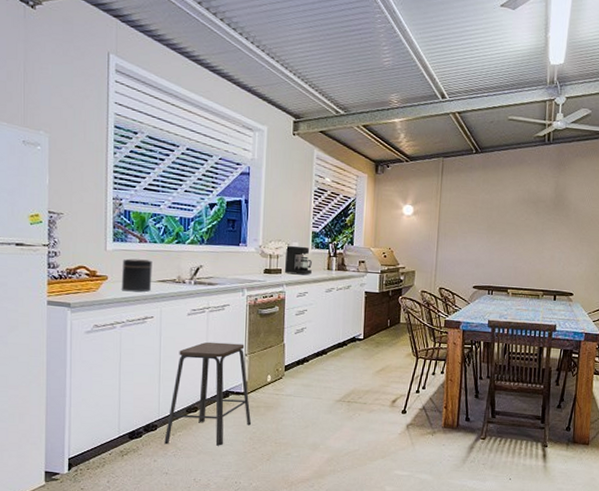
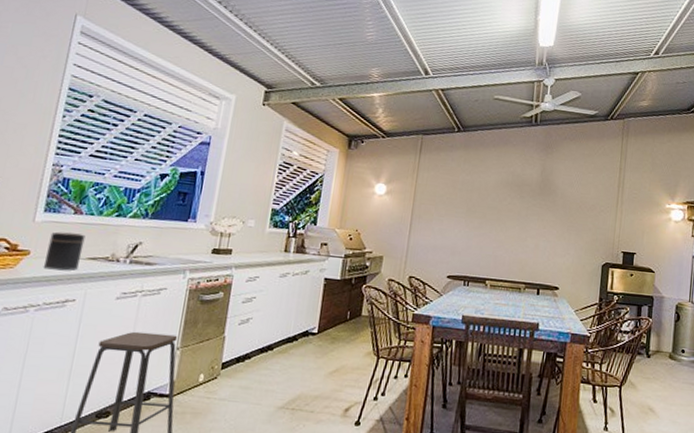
coffee maker: present [284,245,312,275] -> none [234,223,268,257]

